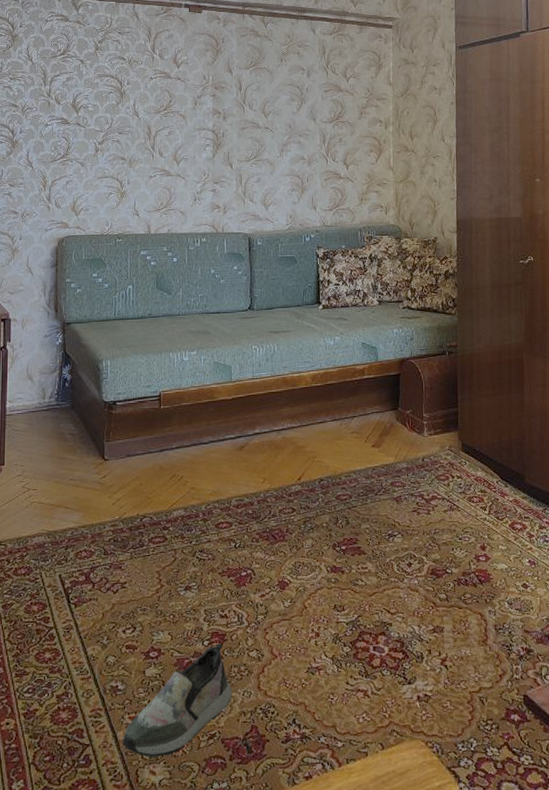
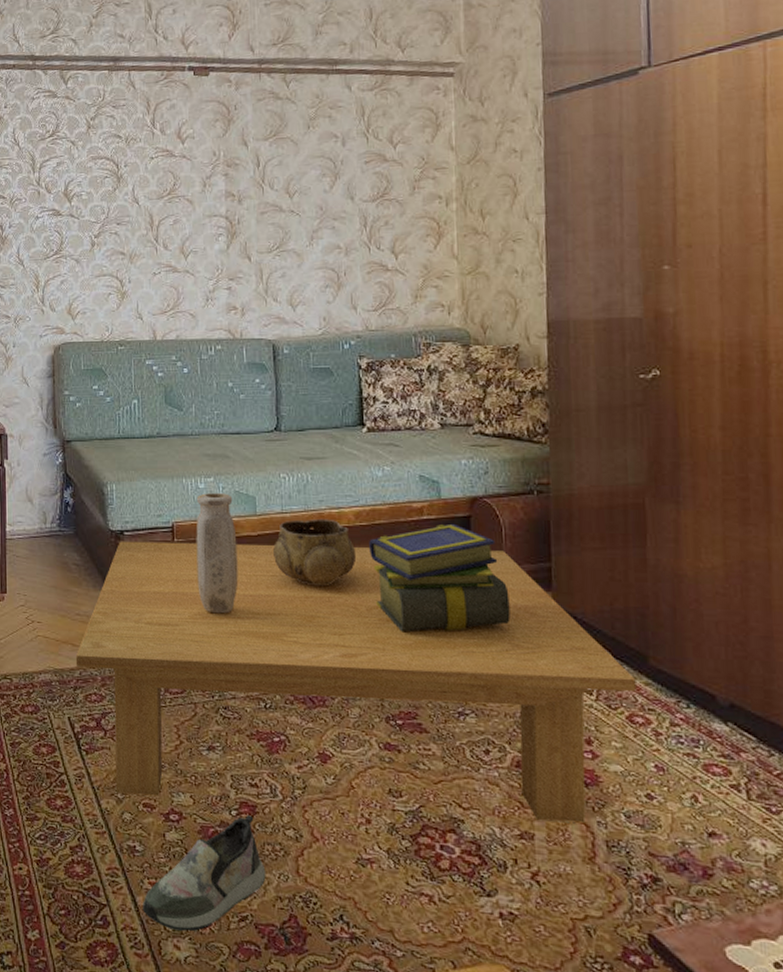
coffee table: none [68,400,517,639] -> present [75,541,637,823]
vase: none [180,364,215,469] -> present [196,493,239,614]
decorative bowl: none [245,382,312,439] -> present [273,518,357,586]
stack of books: none [322,381,428,473] -> present [369,523,511,632]

